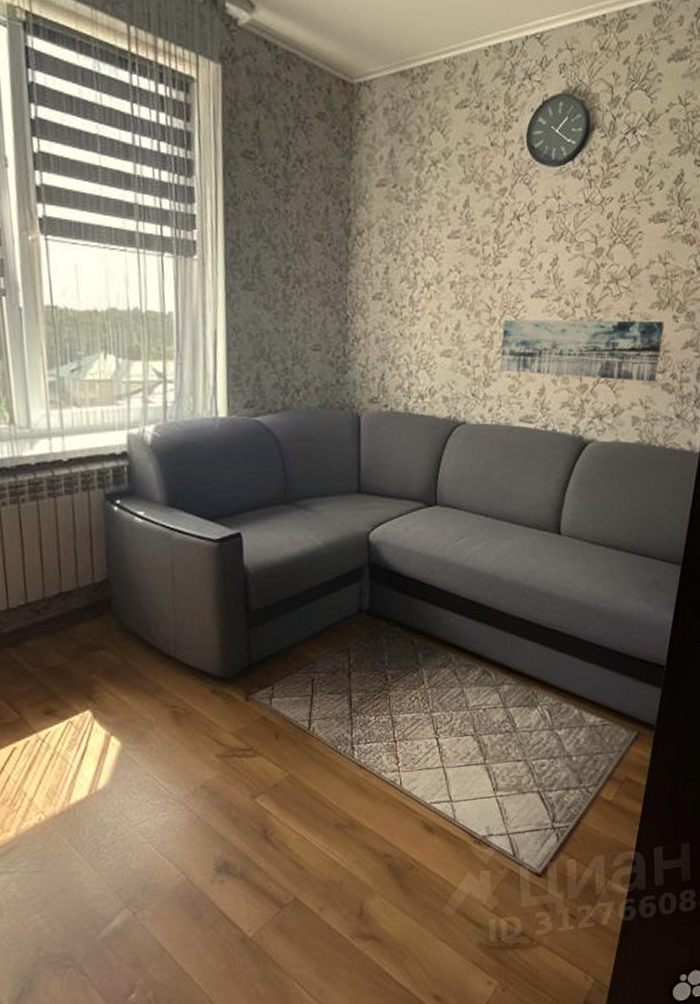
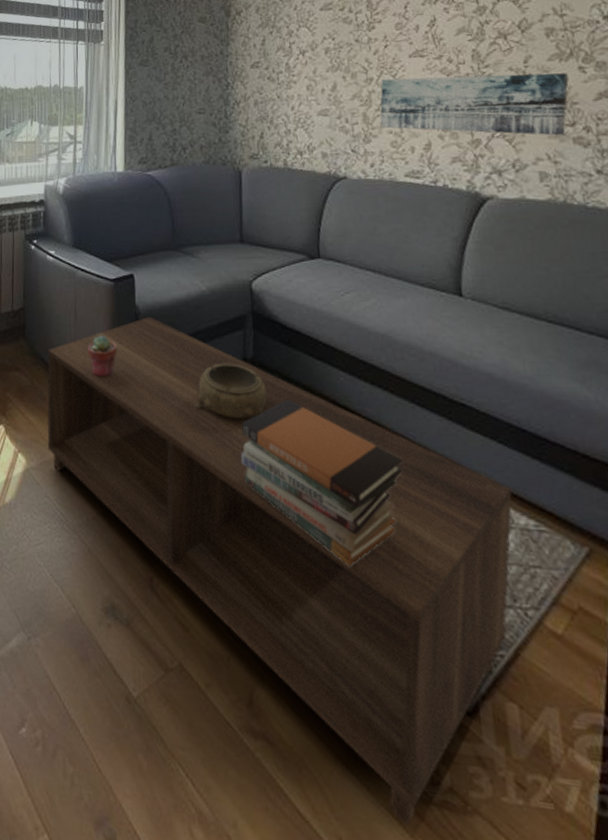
coffee table: none [141,576,586,970] -> present [47,316,512,827]
potted succulent: none [189,601,223,645] -> present [87,335,116,377]
decorative bowl: none [310,616,382,669] -> present [195,363,267,419]
book stack: none [355,644,502,782] -> present [240,399,403,566]

